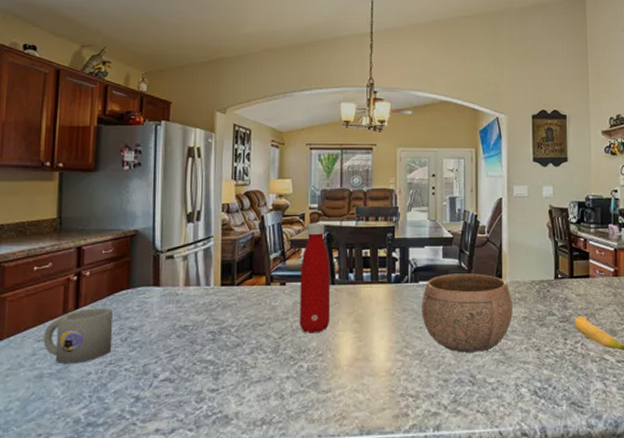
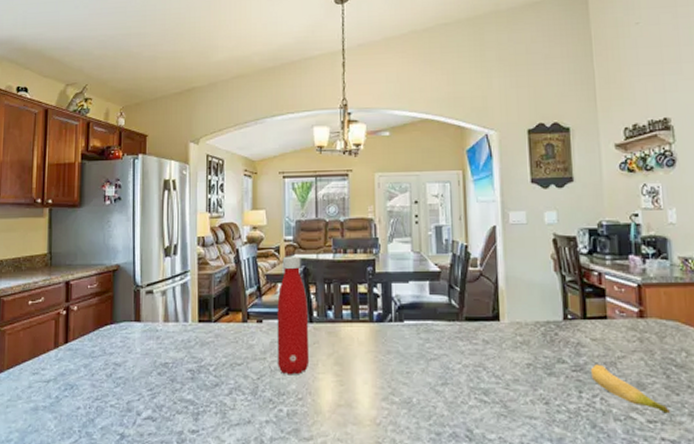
mug: present [43,308,114,365] -> none [37,342,99,398]
bowl: present [421,273,513,353] -> none [408,312,514,403]

